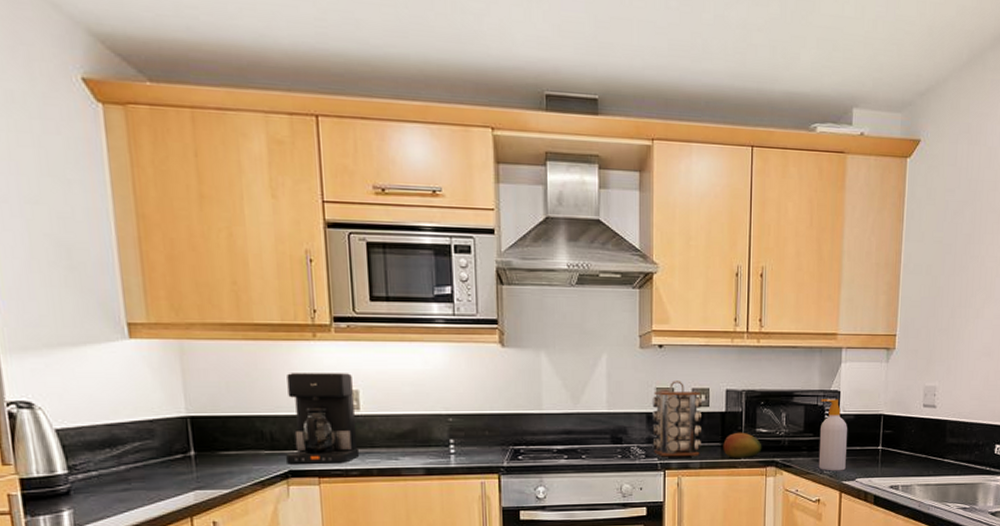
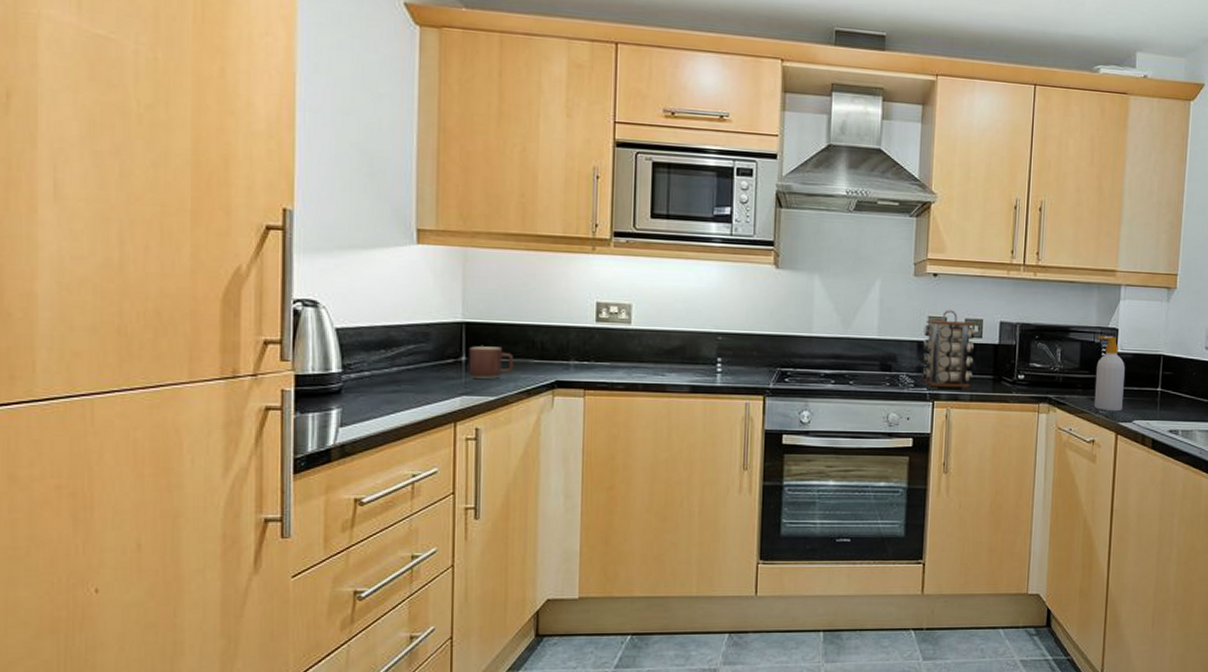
mug: none [196,440,246,474] -> present [468,346,515,380]
coffee maker: present [286,373,360,466] -> none [554,284,627,378]
fruit: present [723,432,762,458] -> none [994,365,1036,393]

